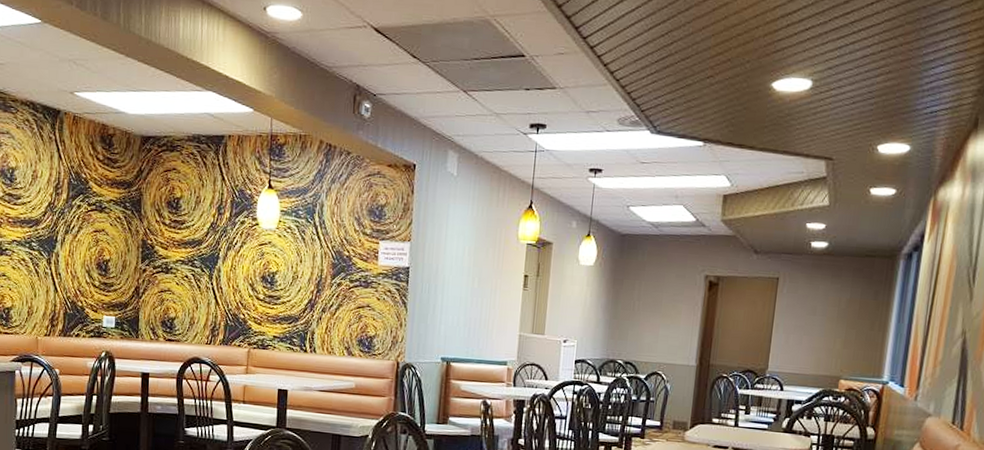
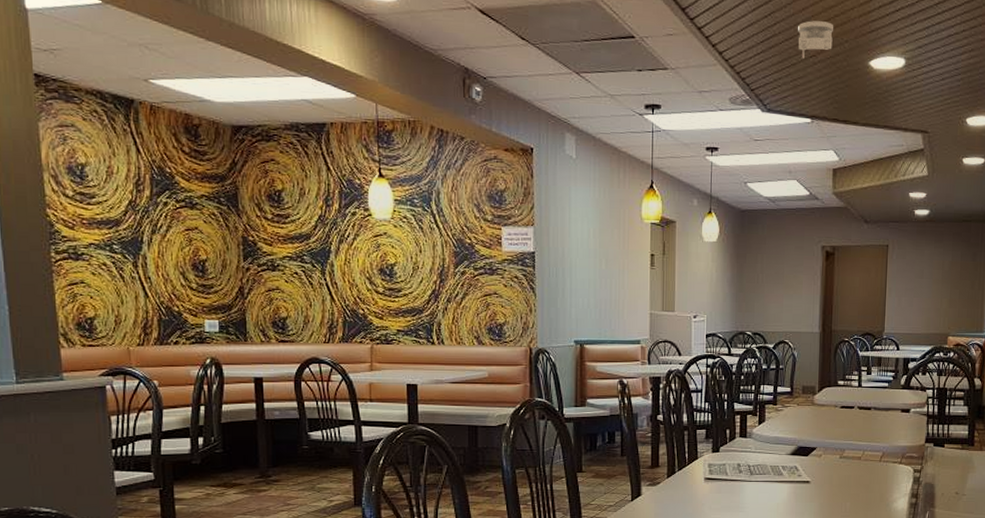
smoke detector: none [695,40,735,79] -> present [798,20,833,59]

